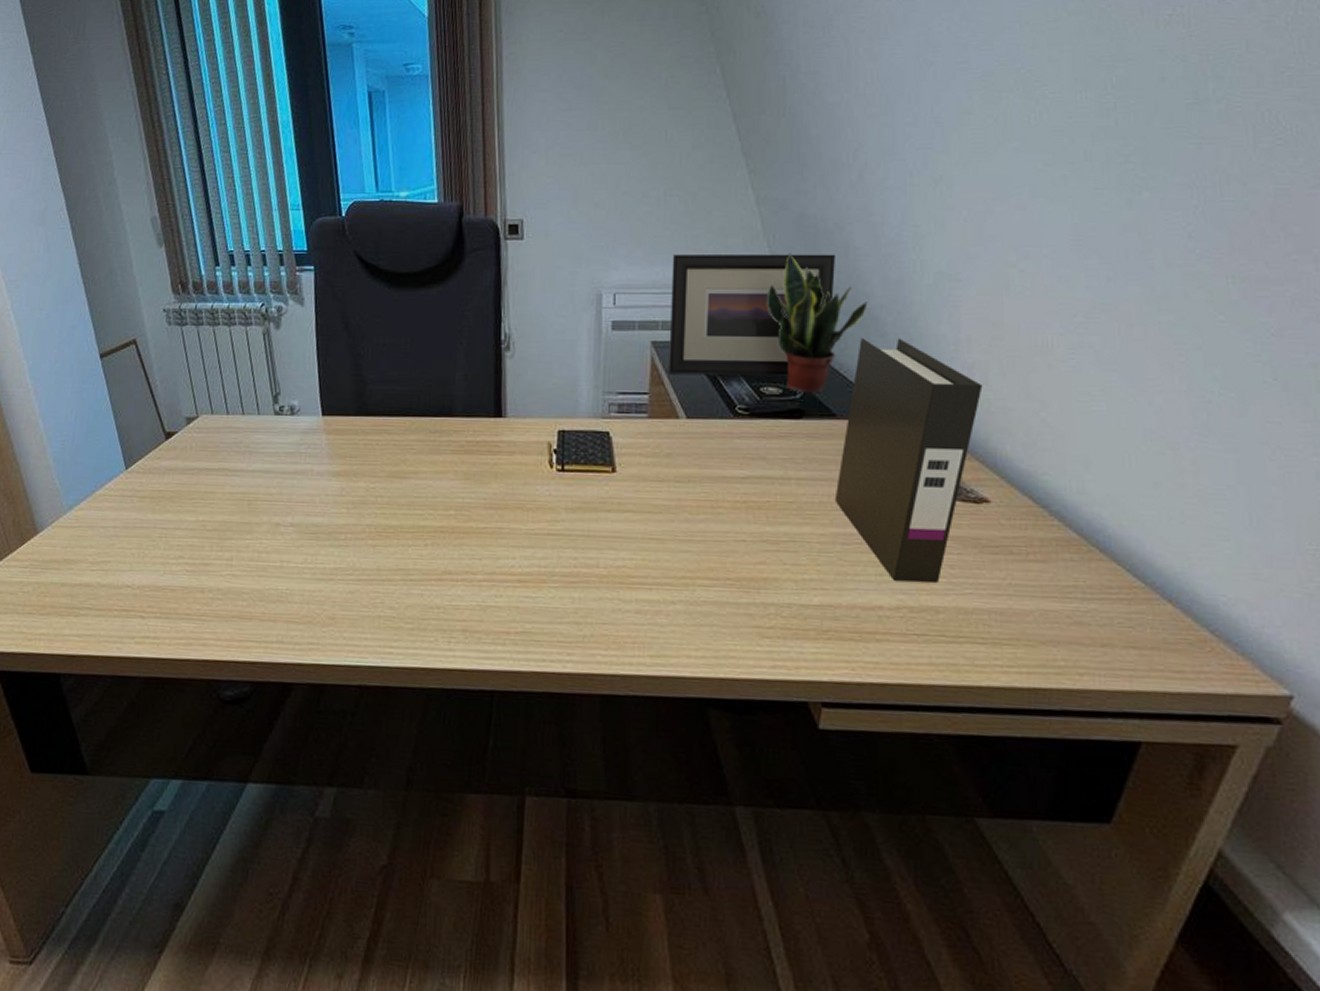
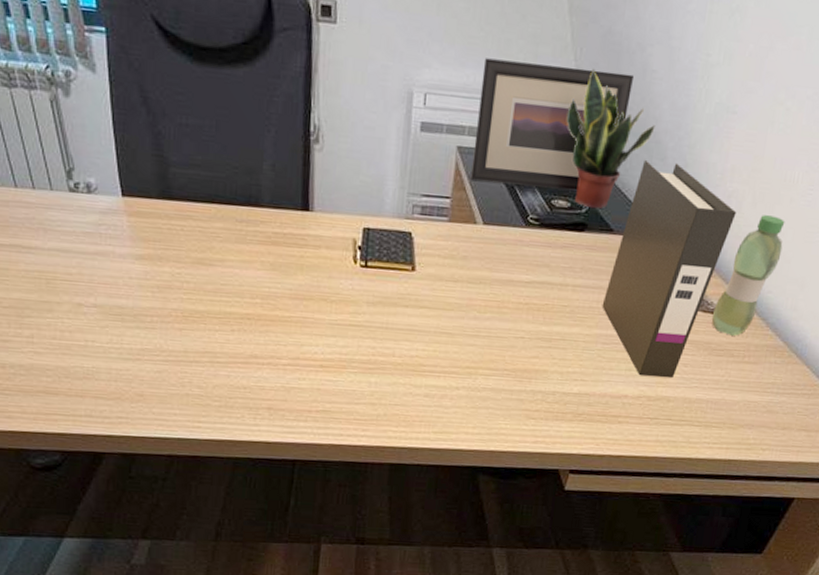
water bottle: none [975,386,1051,529] -> present [711,215,785,336]

